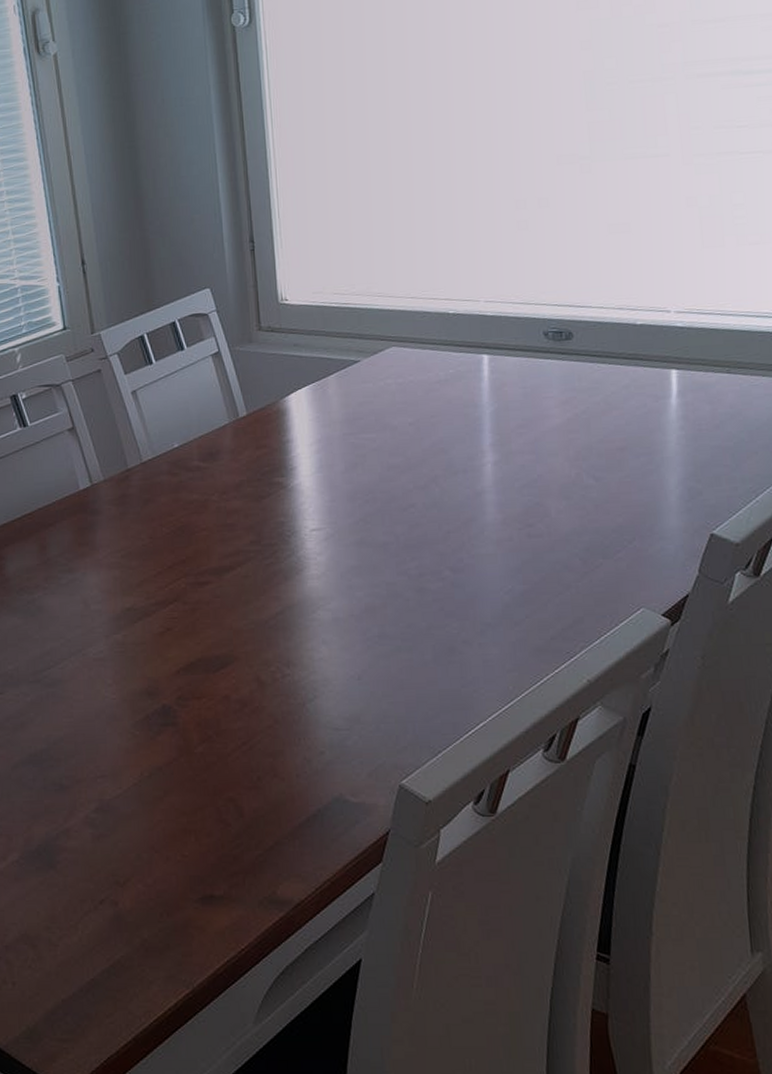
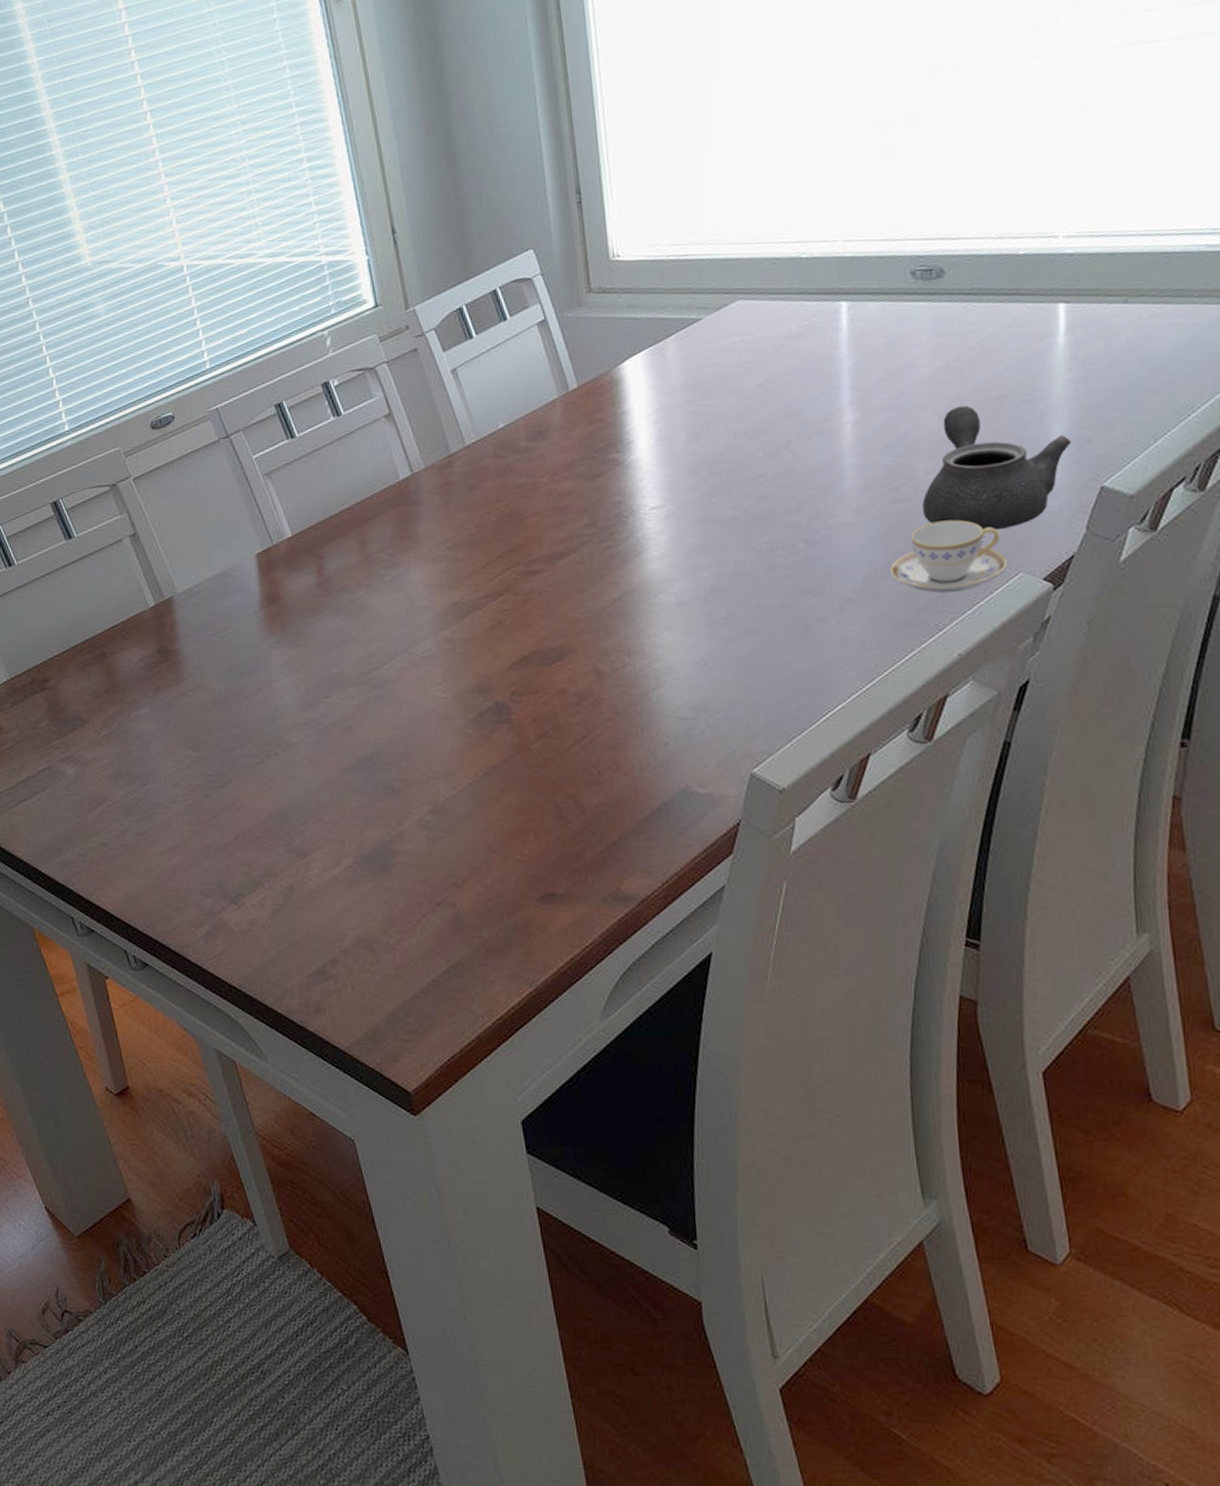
teacup: none [526,556,631,622] -> present [890,519,1008,593]
teapot: none [554,454,685,569] -> present [922,405,1072,531]

